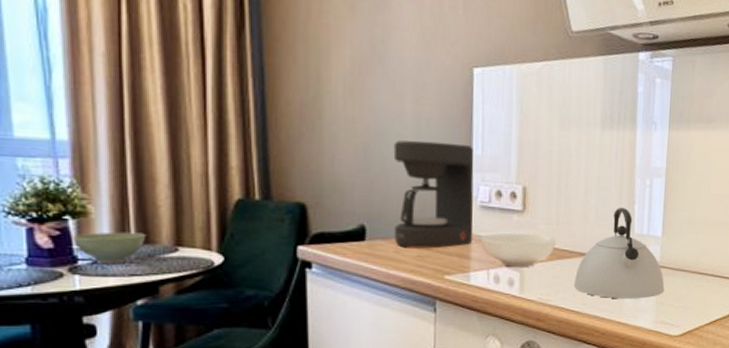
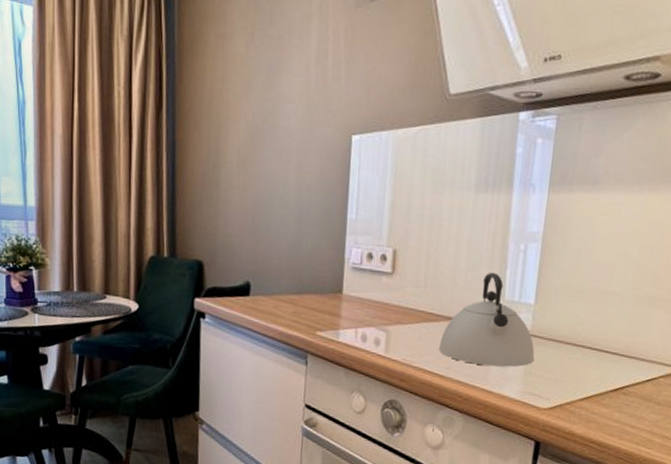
bowl: present [72,232,146,265] -> none [35,280,84,307]
coffee maker: present [393,140,474,249] -> none [274,205,349,306]
bowl: present [480,232,558,267] -> none [350,294,425,328]

